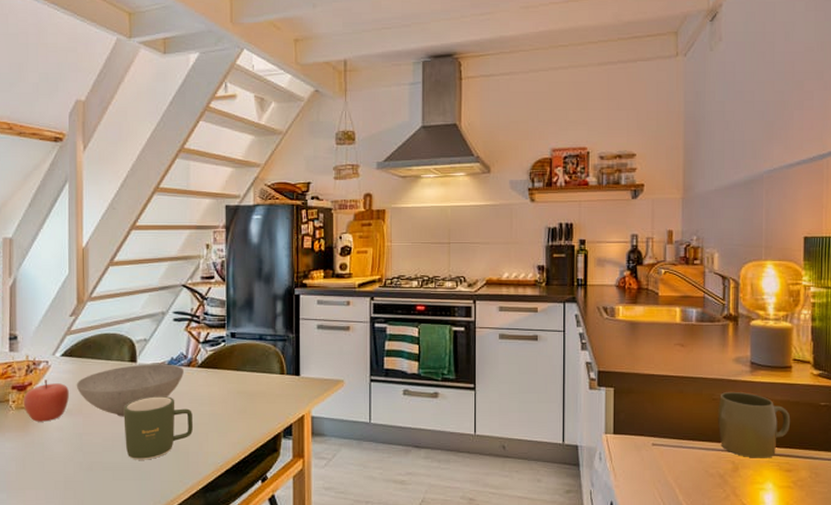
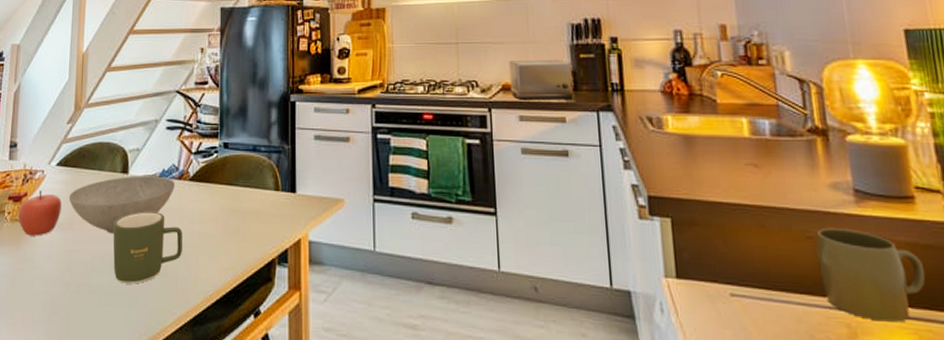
toaster: none [493,258,545,293] -> present [509,59,573,100]

